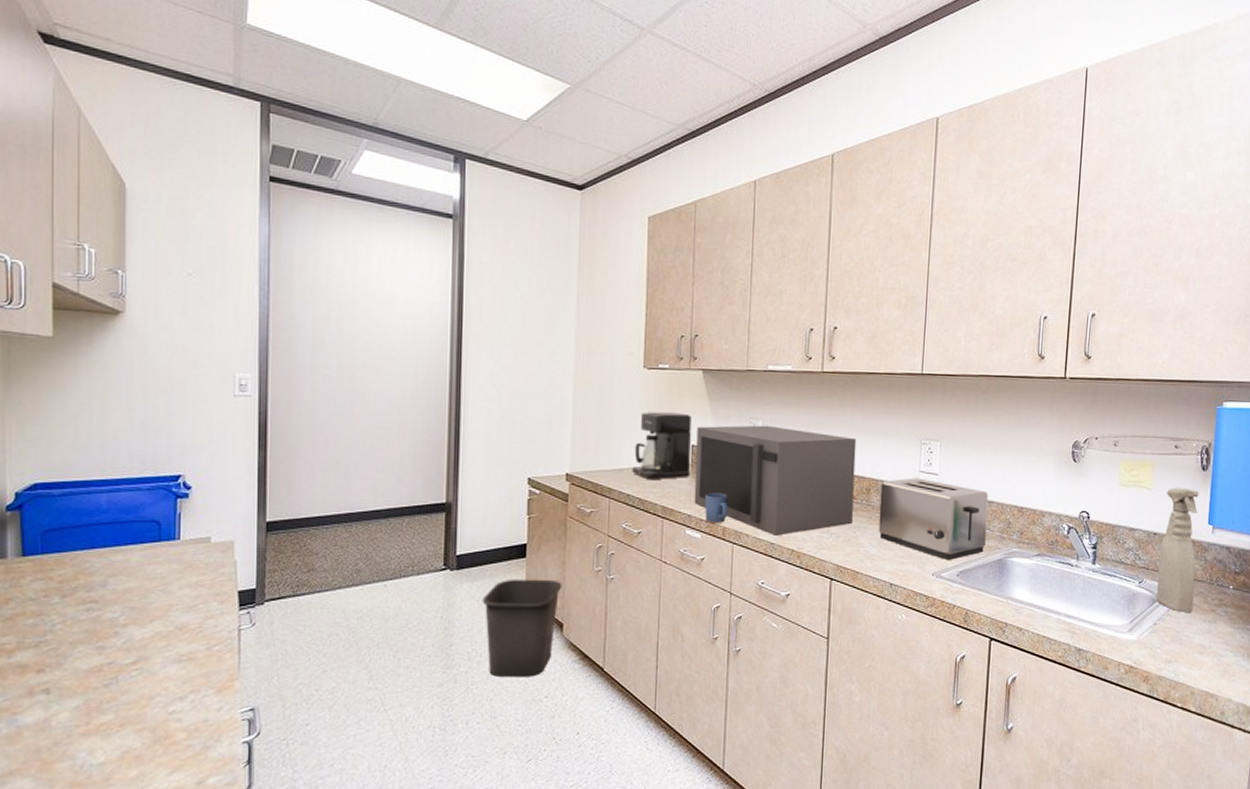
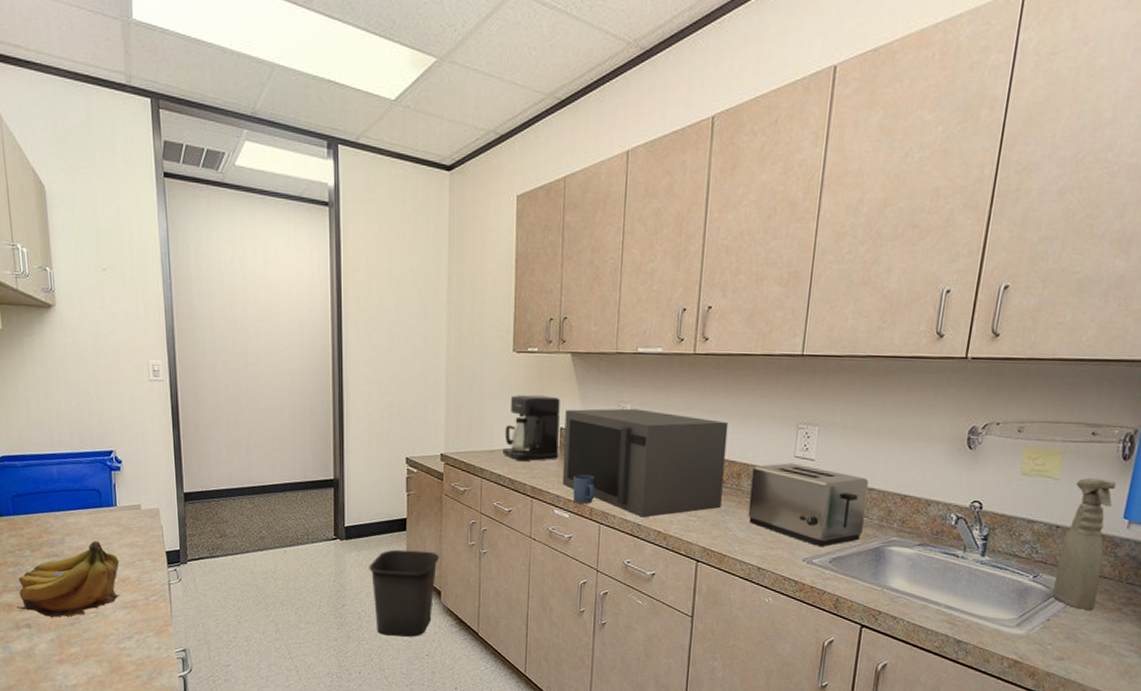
fruit: none [33,582,176,678] -> present [17,541,120,617]

